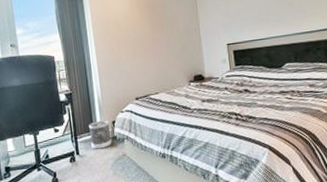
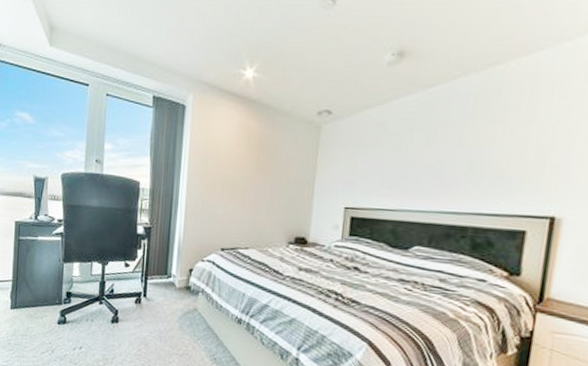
wastebasket: present [89,120,112,150] -> none [161,264,187,297]

